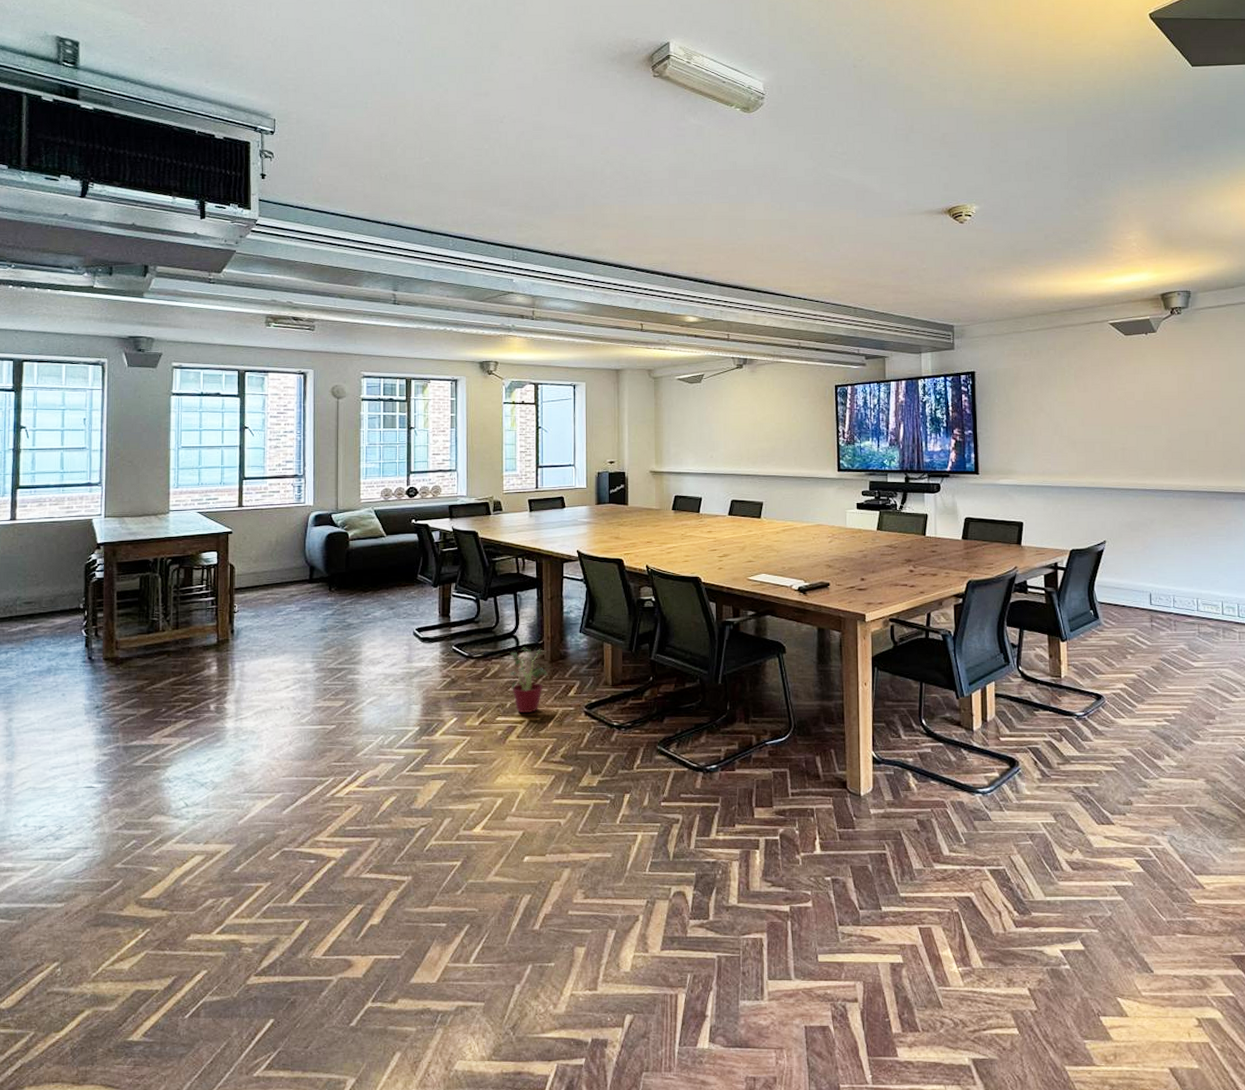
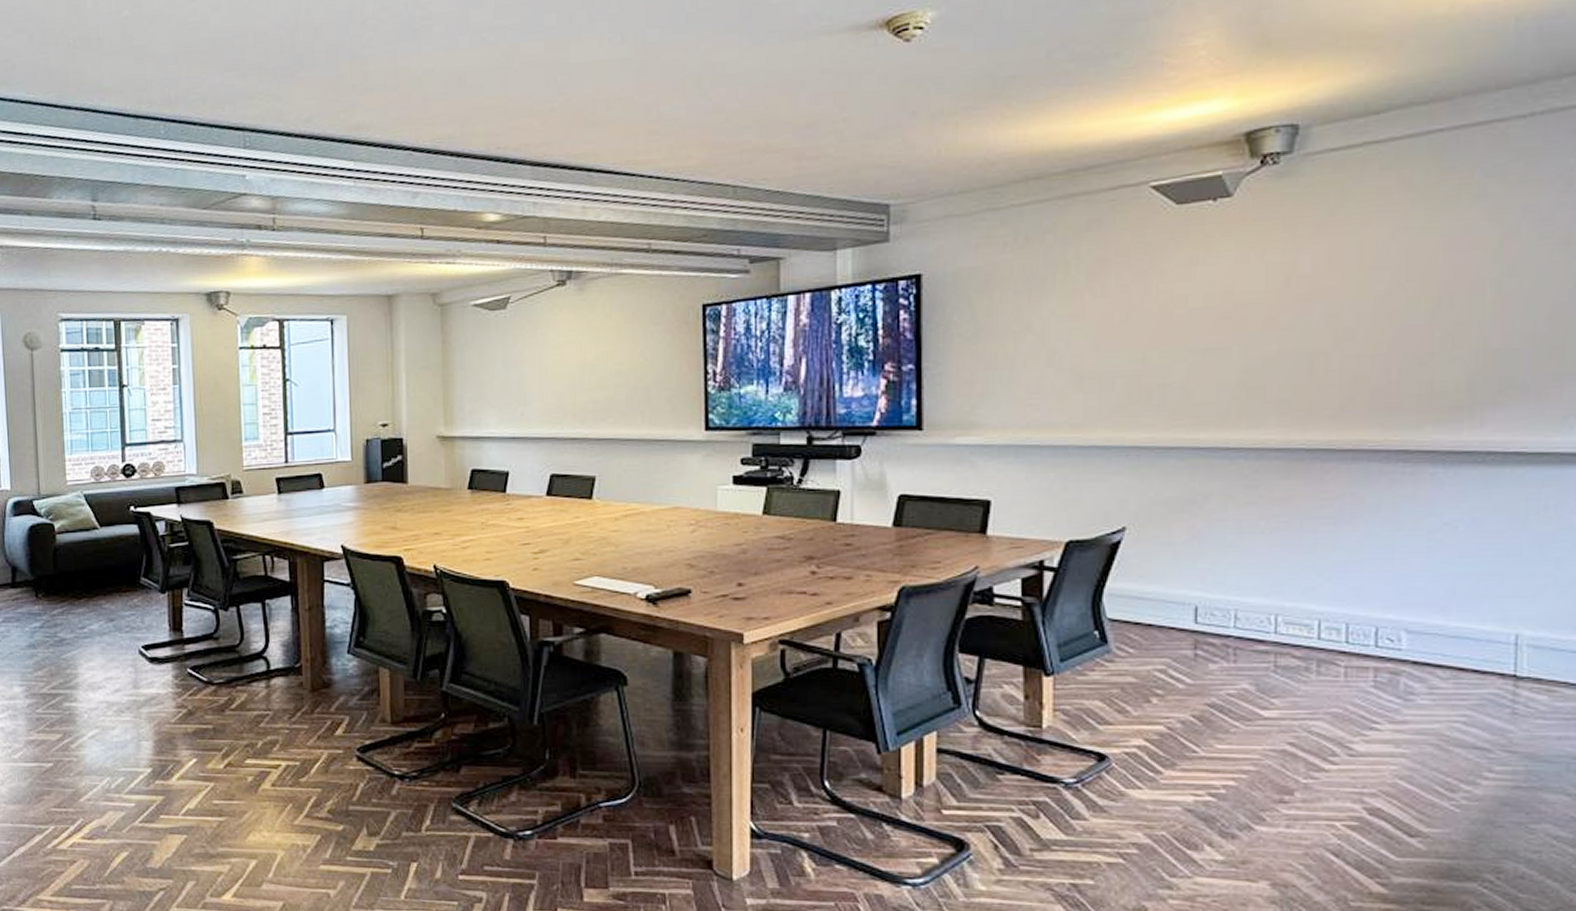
potted plant: present [510,647,549,714] -> none [260,671,309,756]

